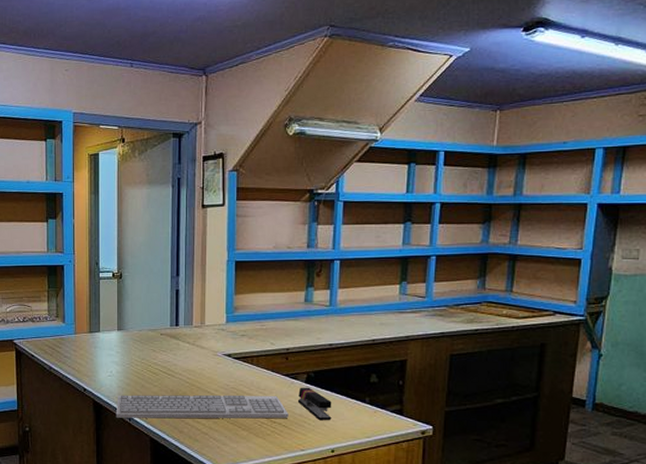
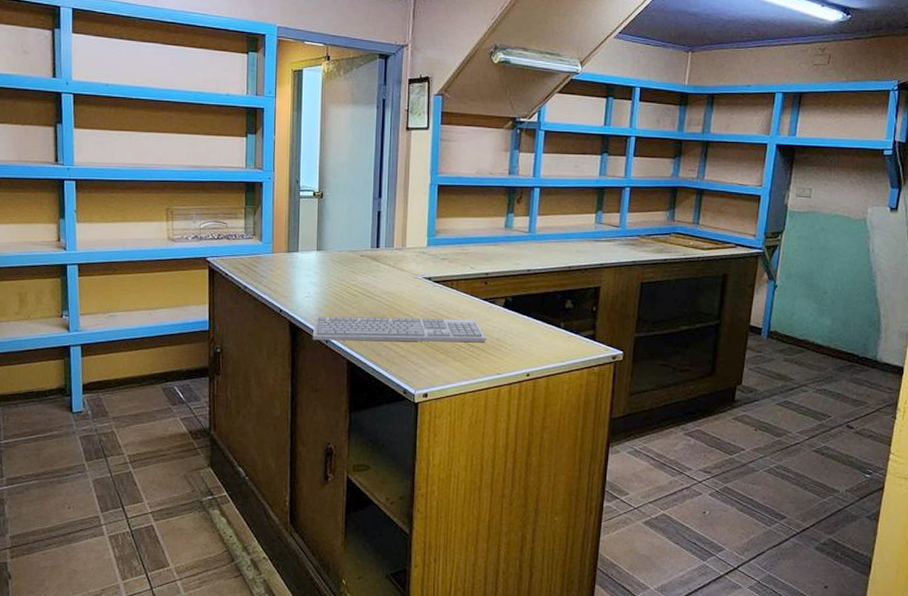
stapler: present [297,387,332,421] -> none [495,311,528,345]

